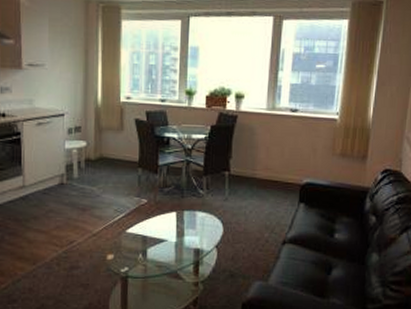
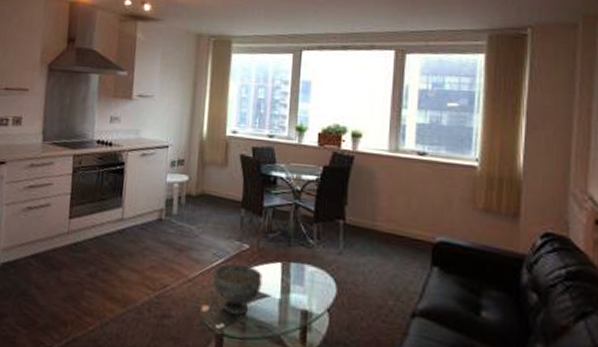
decorative bowl: none [117,217,160,259] -> present [214,263,263,315]

